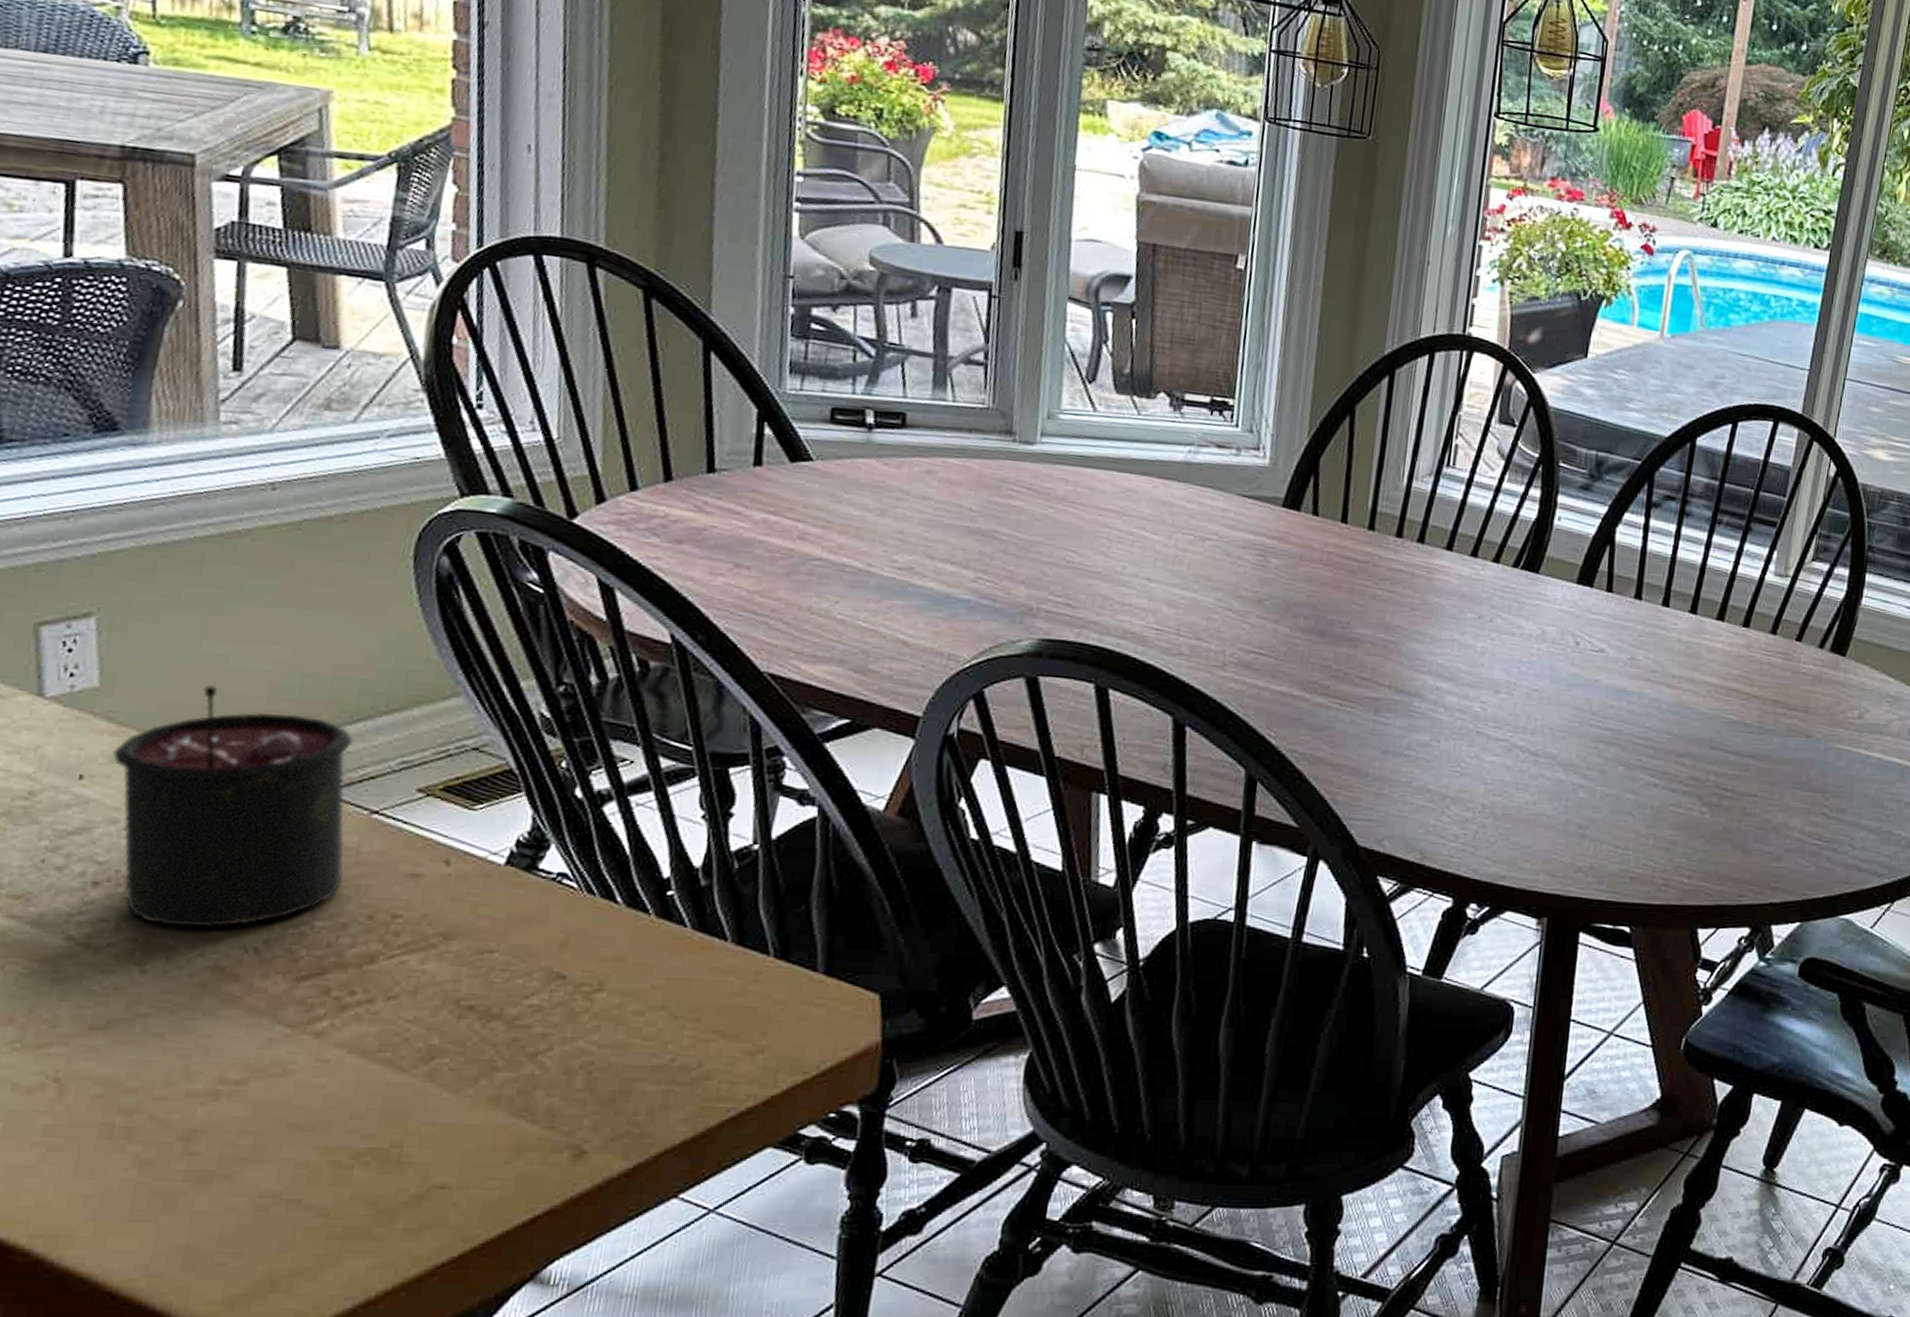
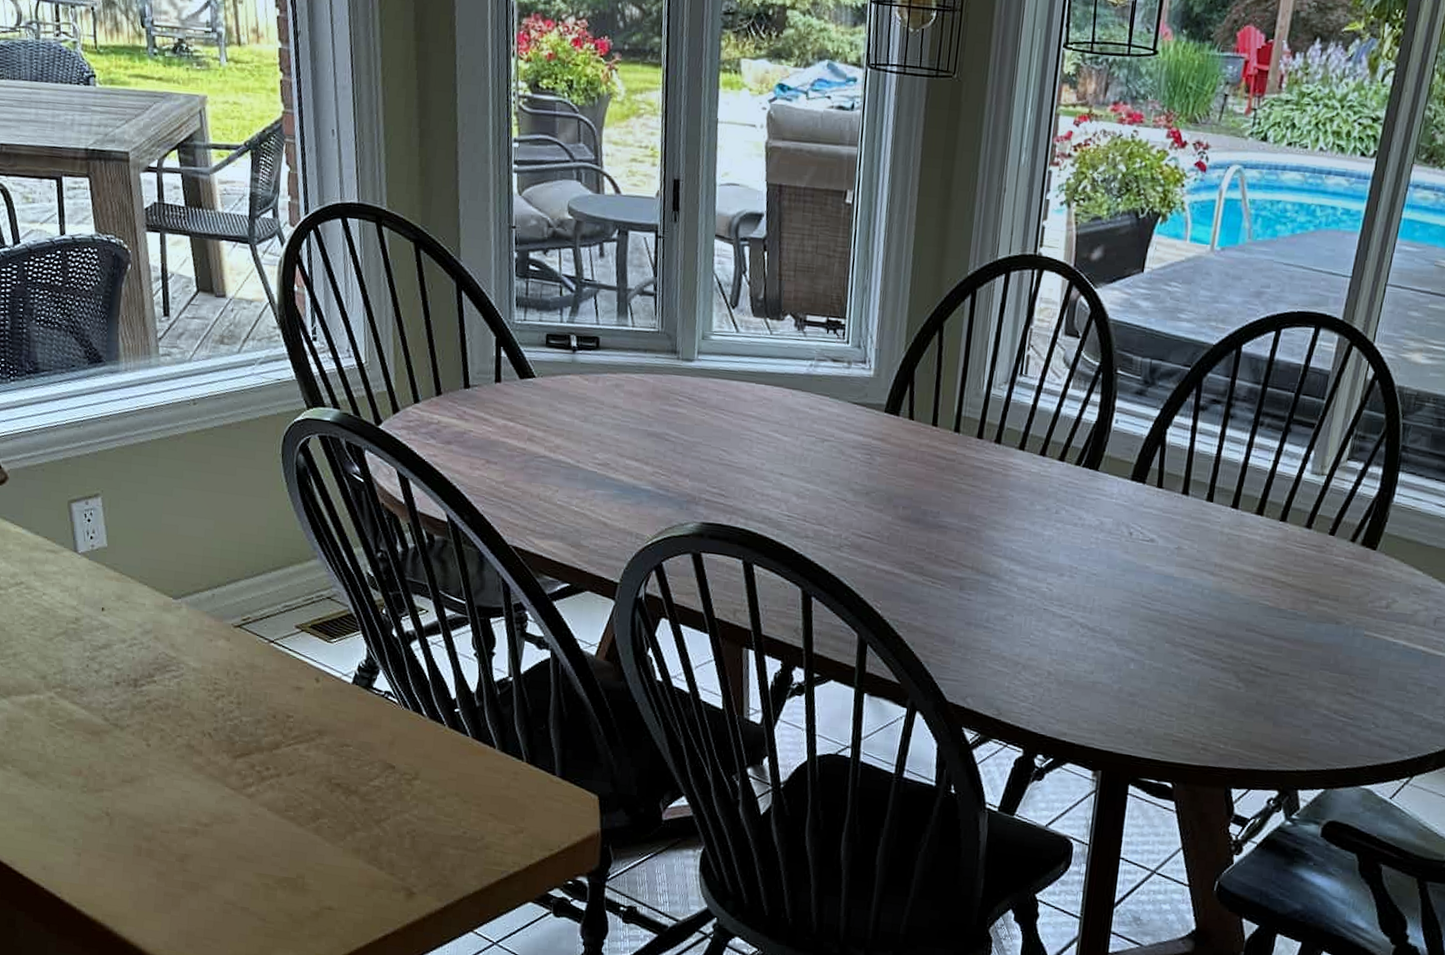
candle: present [112,685,354,927] -> none [118,547,256,717]

